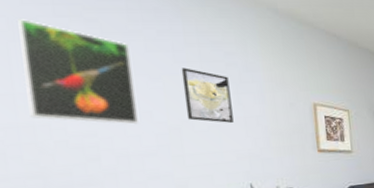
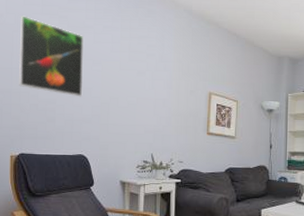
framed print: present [181,67,234,123] -> none [114,56,147,102]

